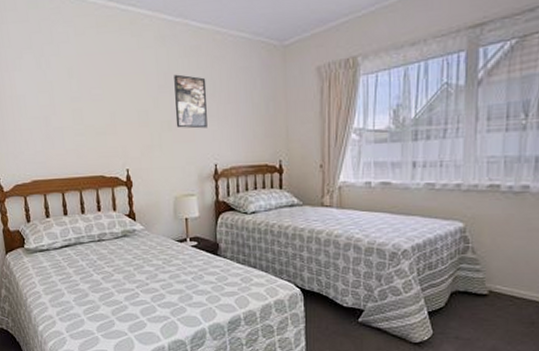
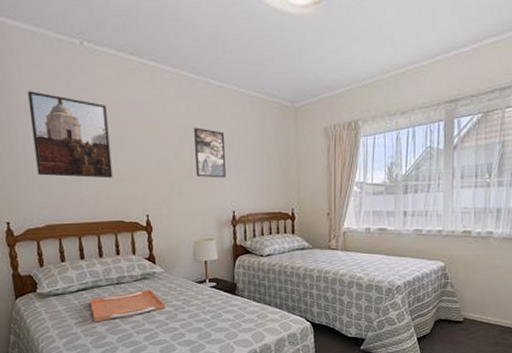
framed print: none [14,46,94,132] -> present [27,91,113,179]
serving tray: none [72,247,146,280] -> present [89,289,166,323]

